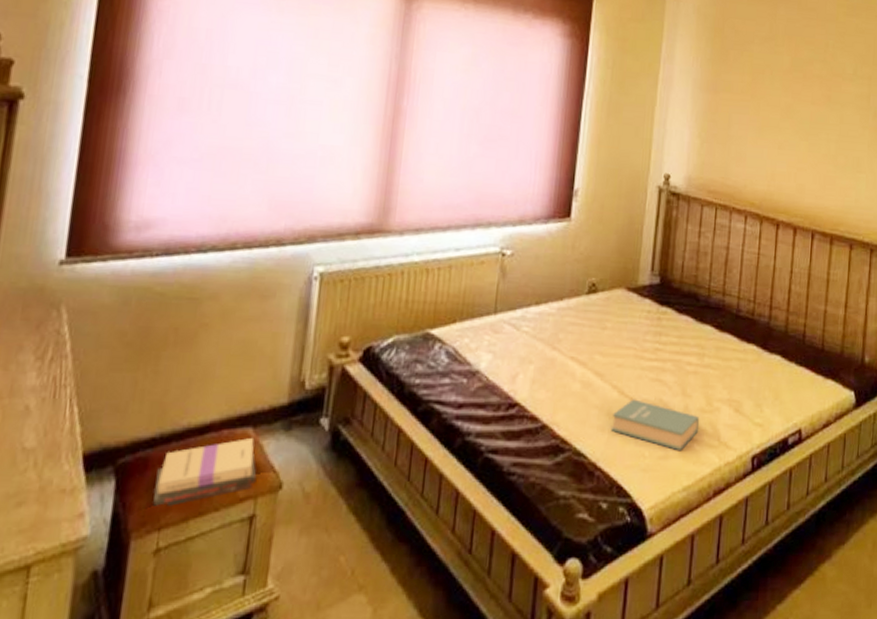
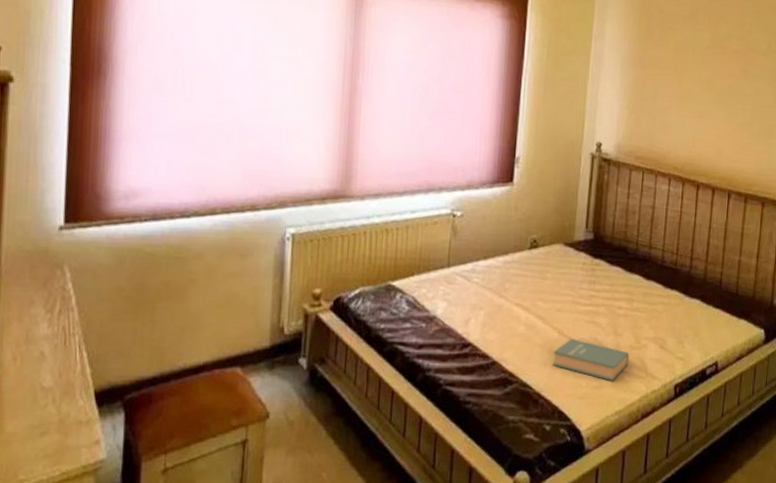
books: present [153,437,257,506] -> none [158,375,247,434]

